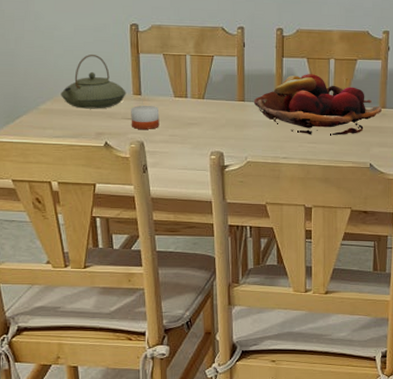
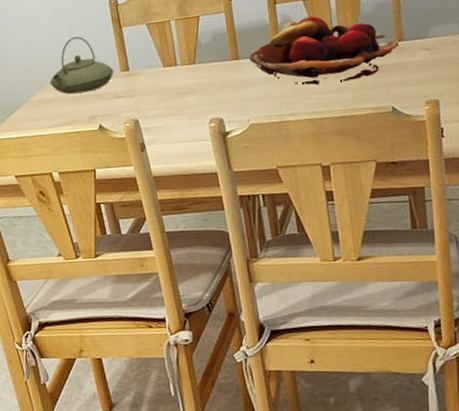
candle: present [131,106,160,129] -> none [121,79,152,107]

